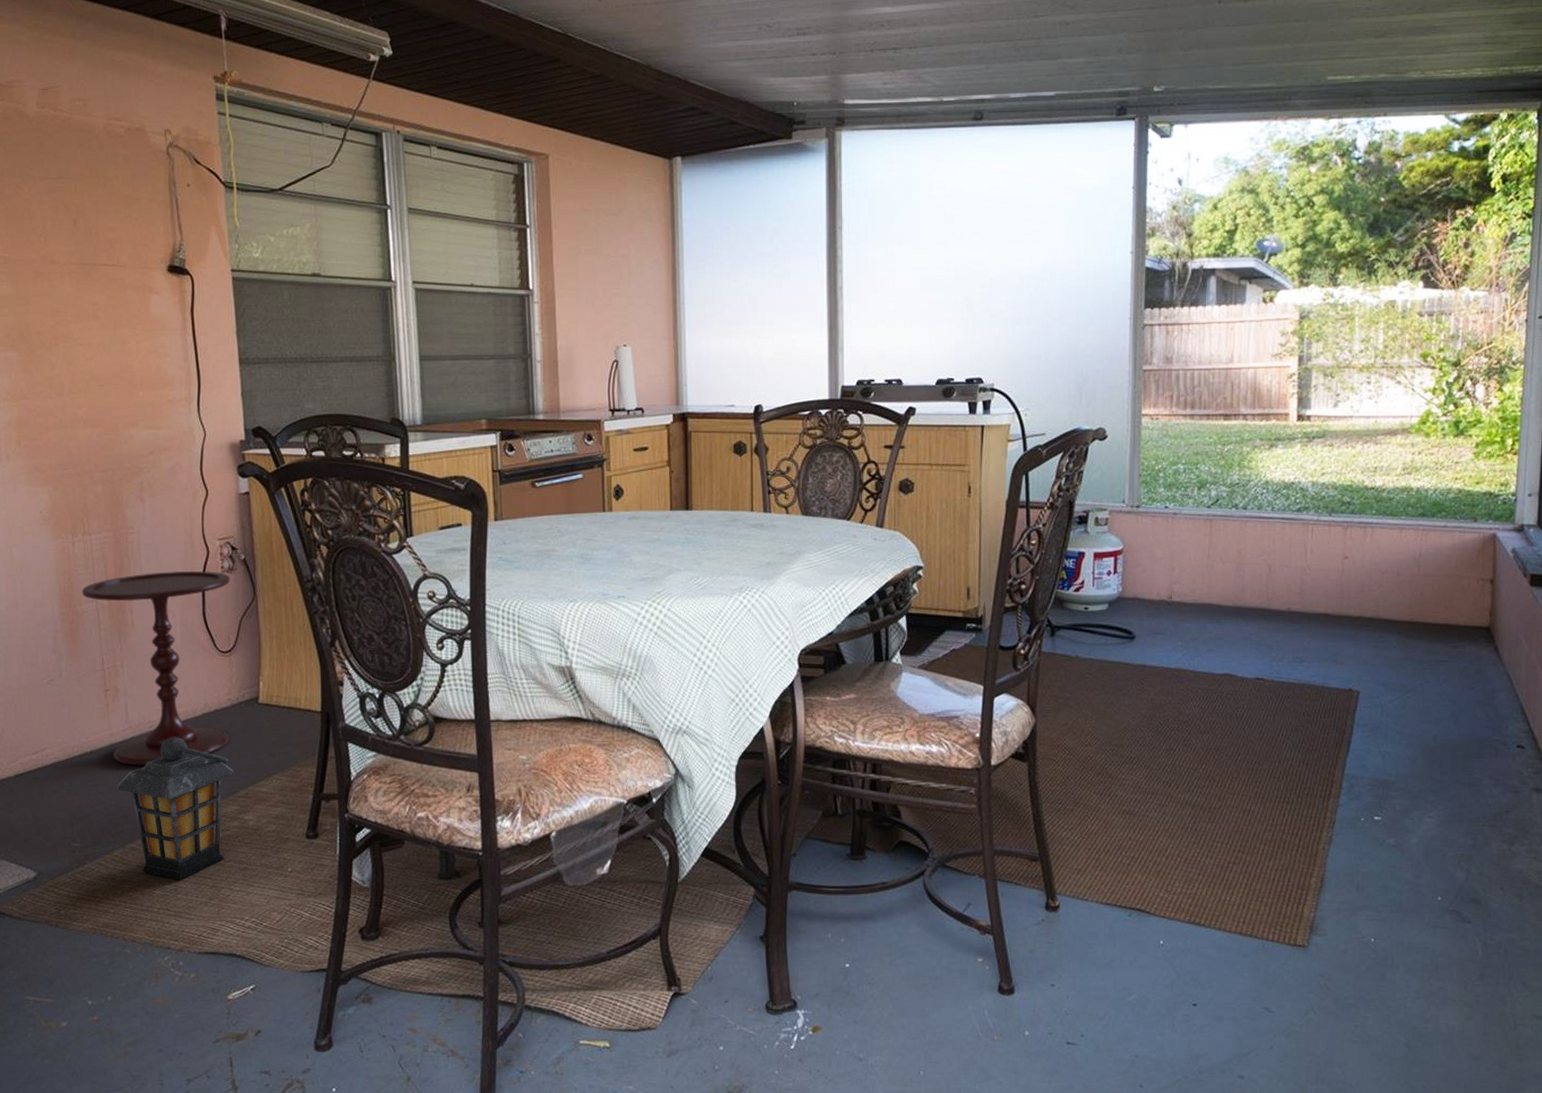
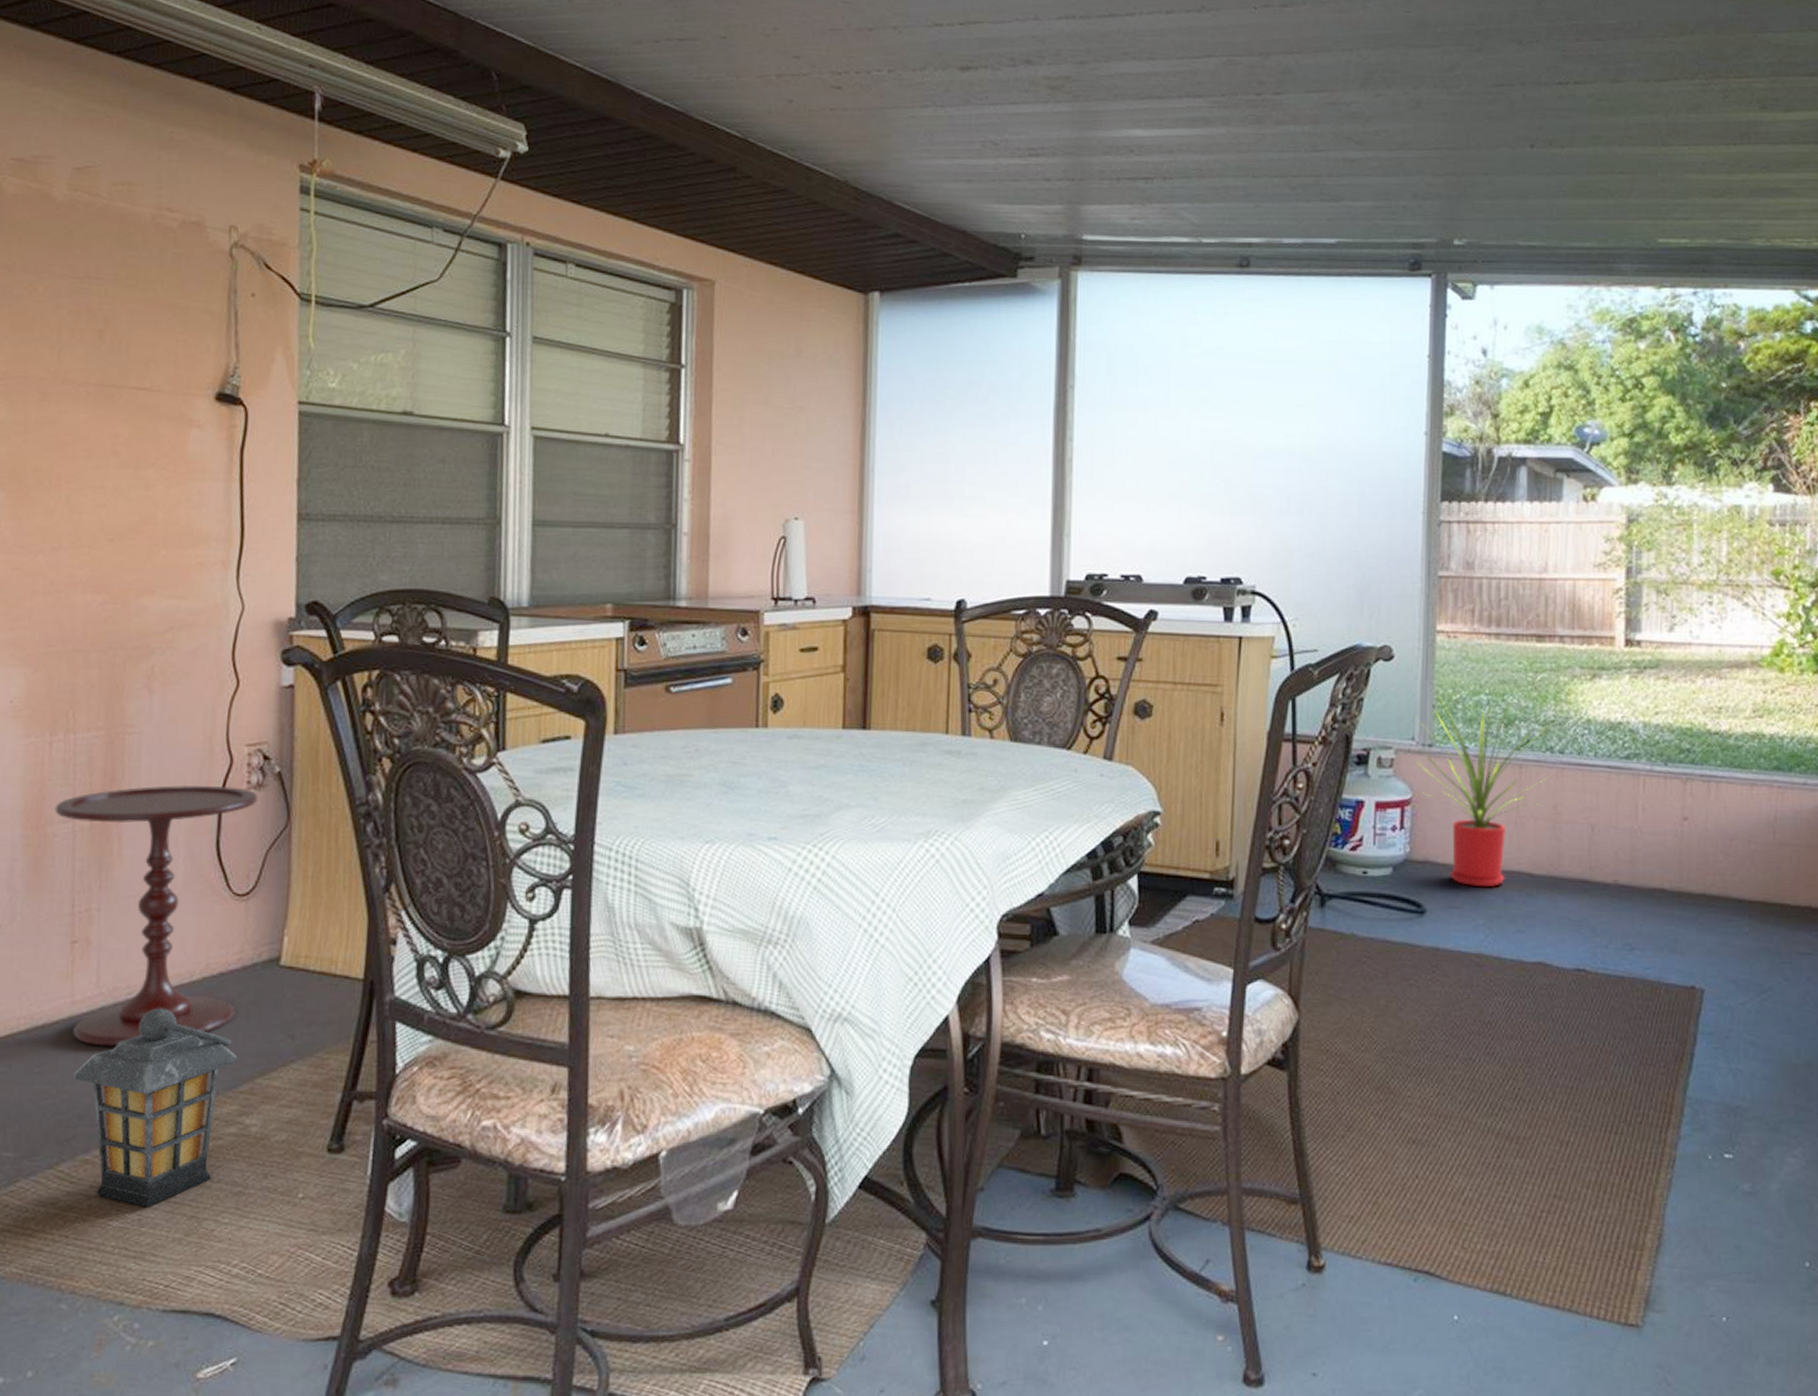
house plant: none [1123,465,1239,617] -> present [1413,694,1555,888]

